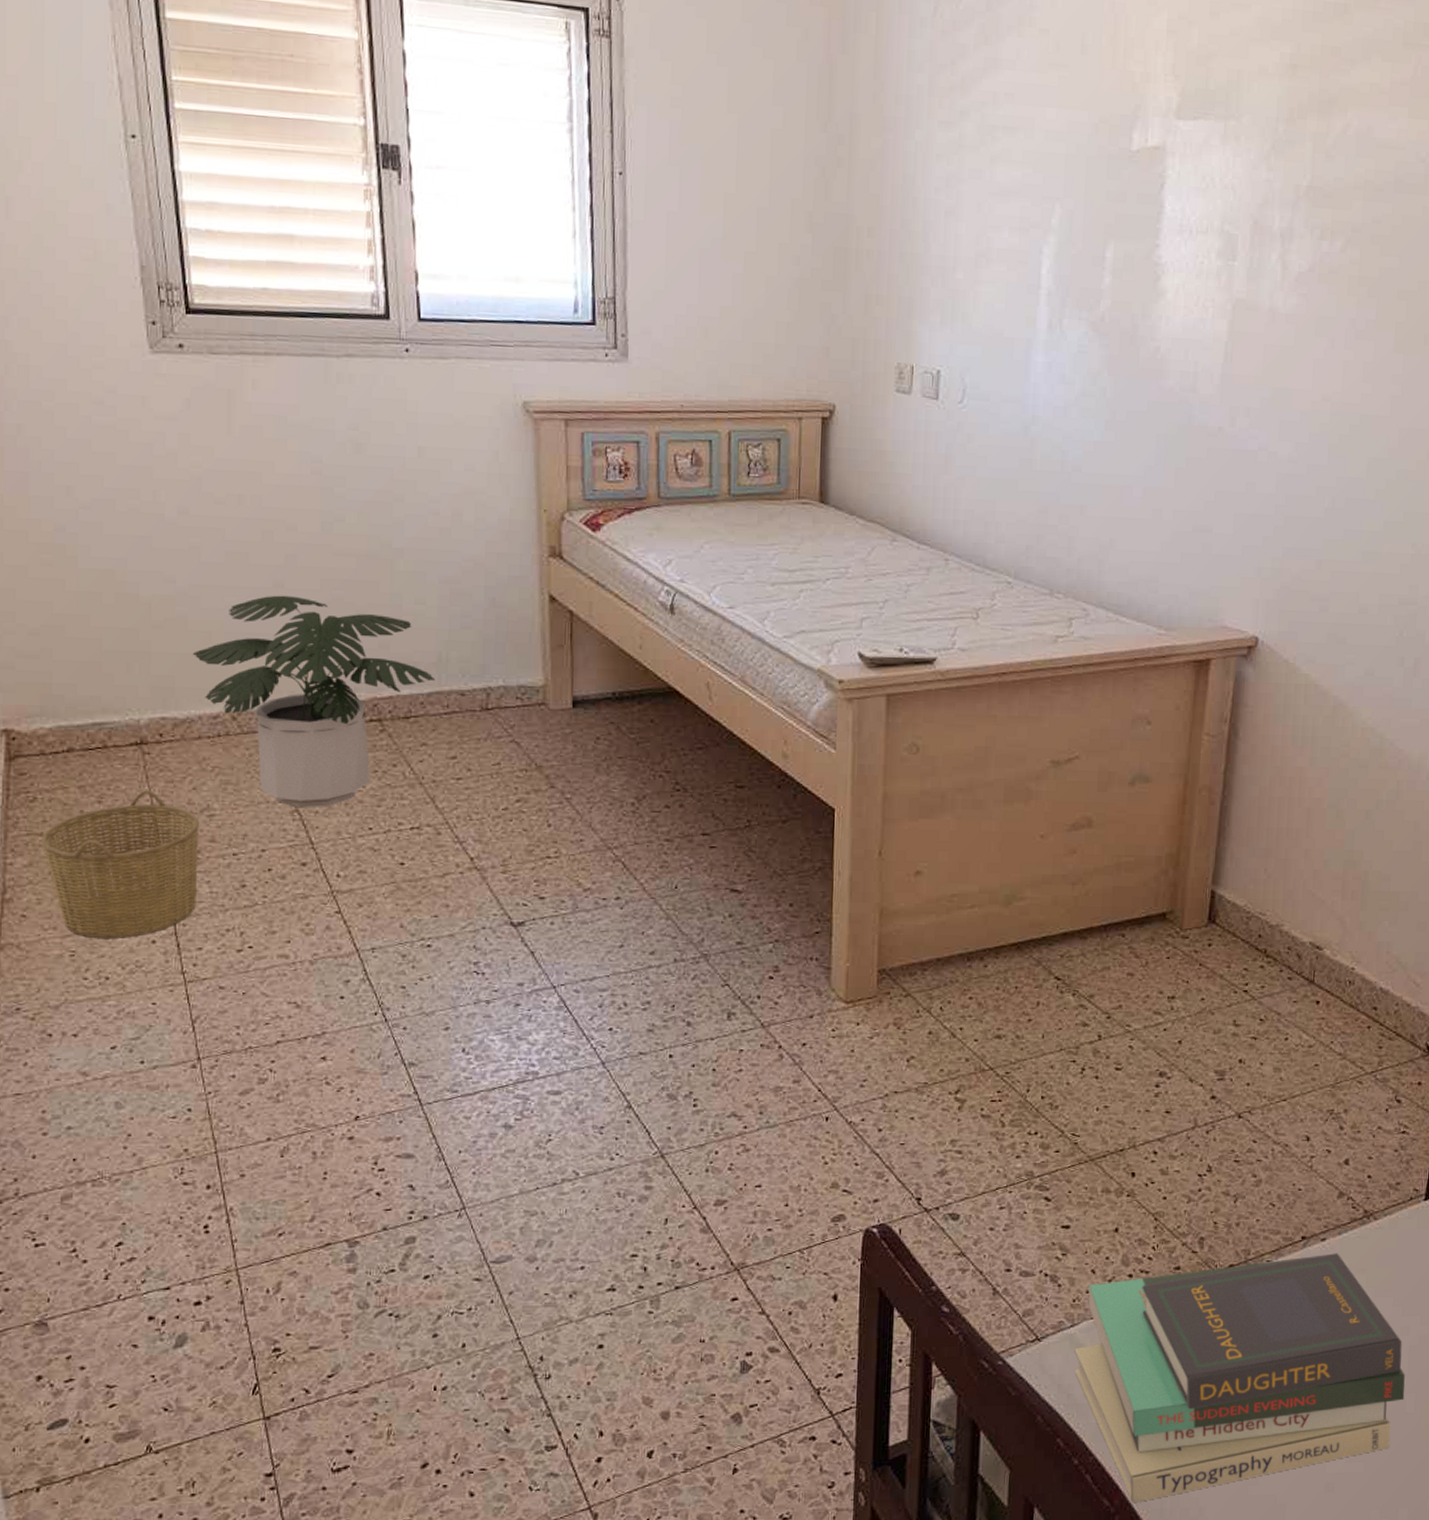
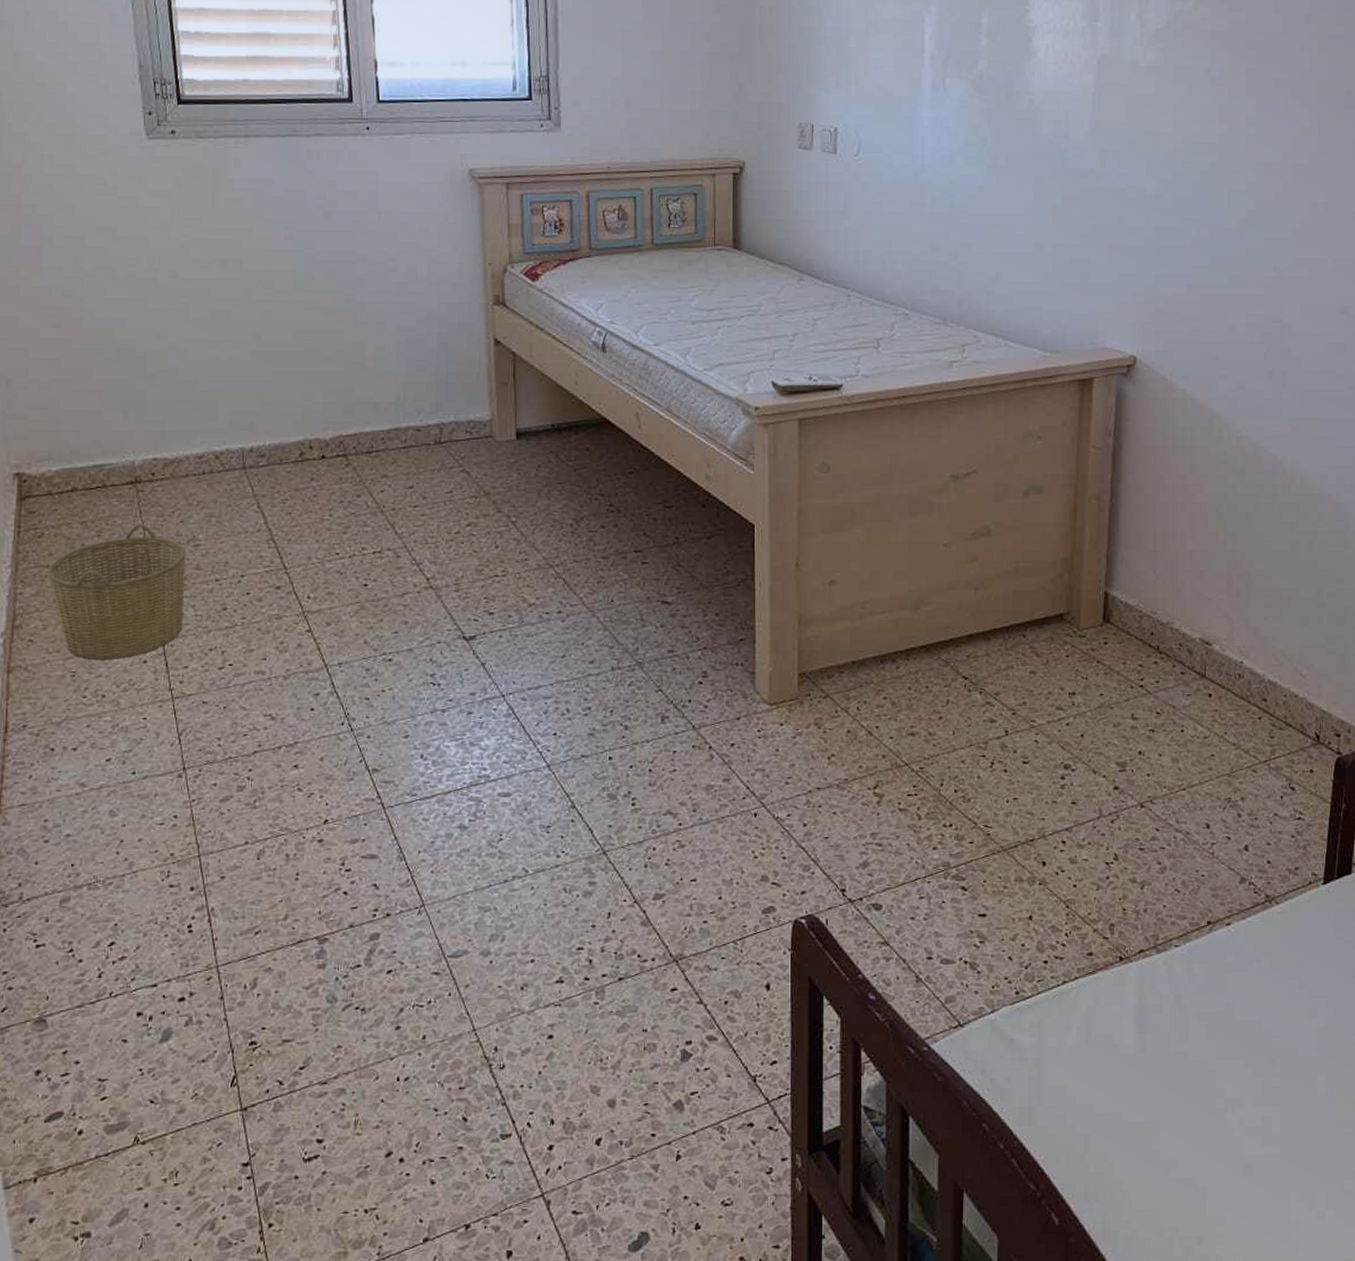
potted plant: present [192,595,436,808] -> none [181,346,395,537]
books: present [1074,1253,1405,1504] -> none [995,937,1316,1188]

